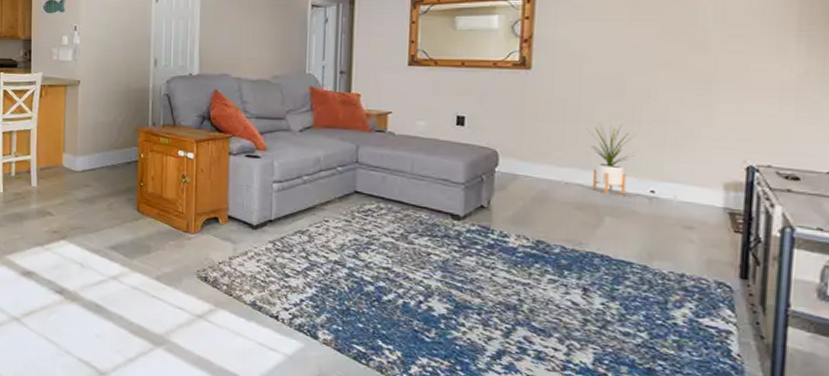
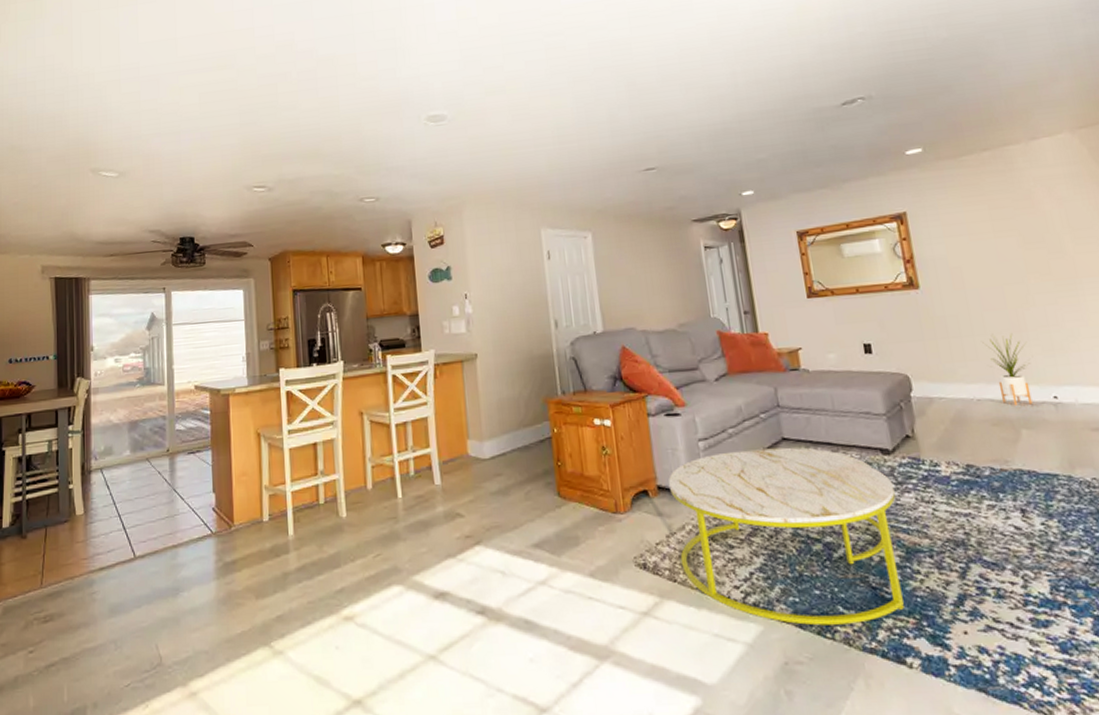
coffee table: none [239,196,457,357] -> present [669,447,905,626]

